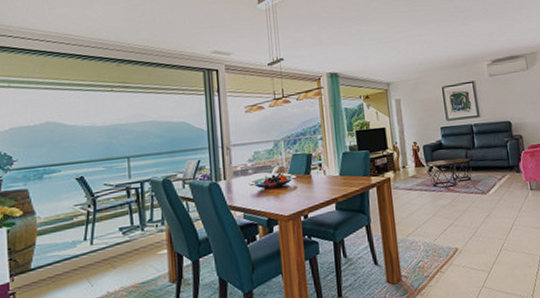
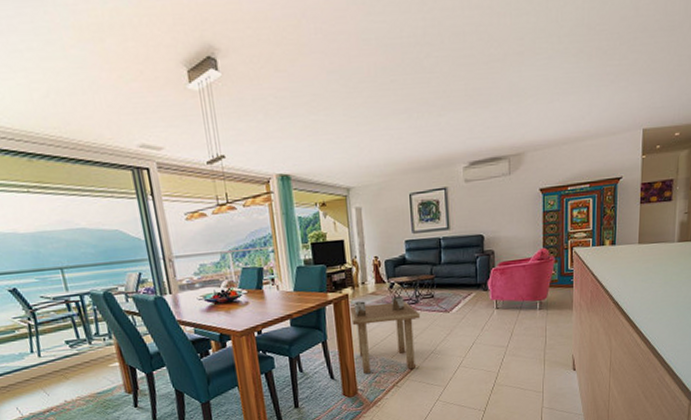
side table: none [391,178,460,258] -> present [349,295,421,373]

